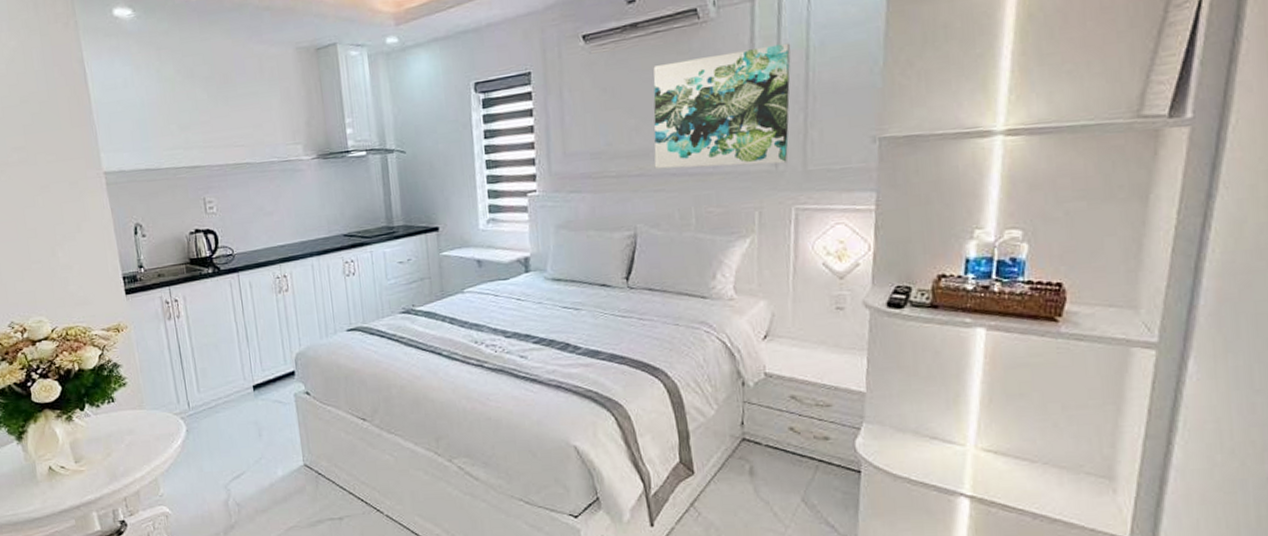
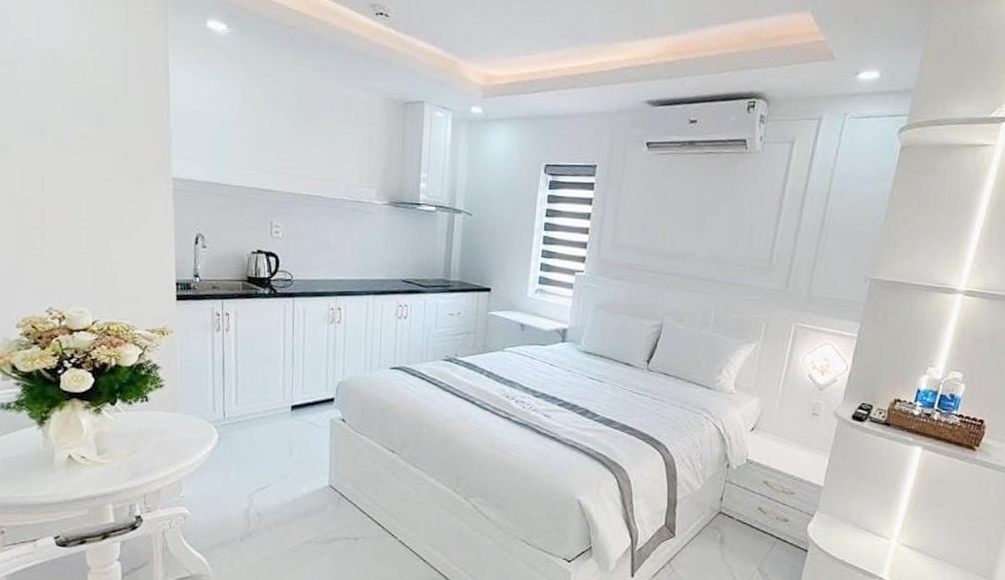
wall art: present [653,43,791,169] -> none [687,181,816,286]

